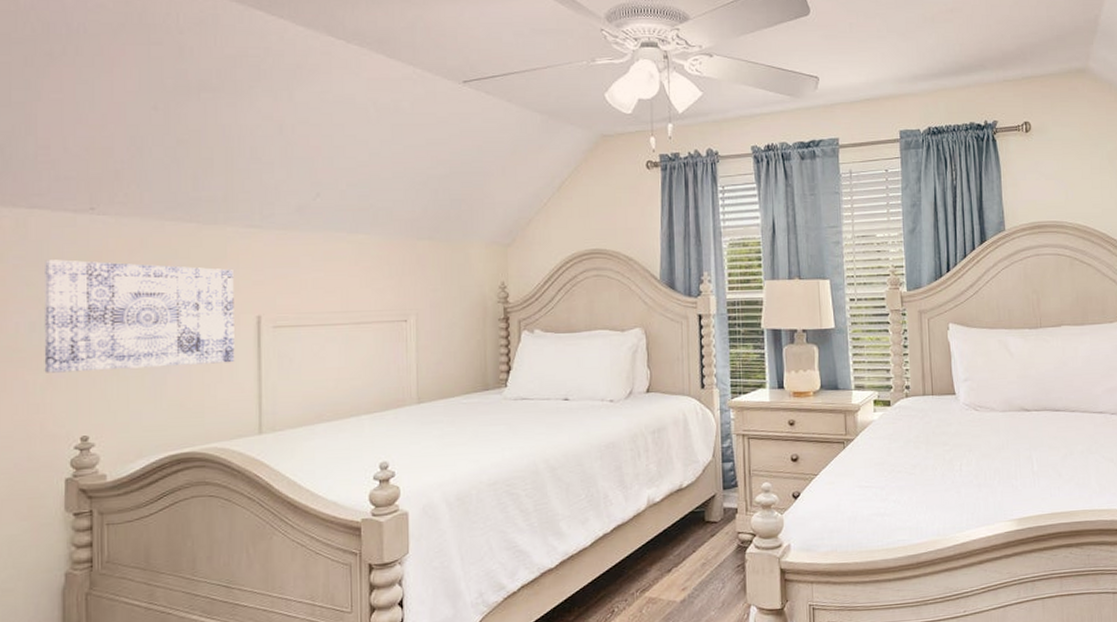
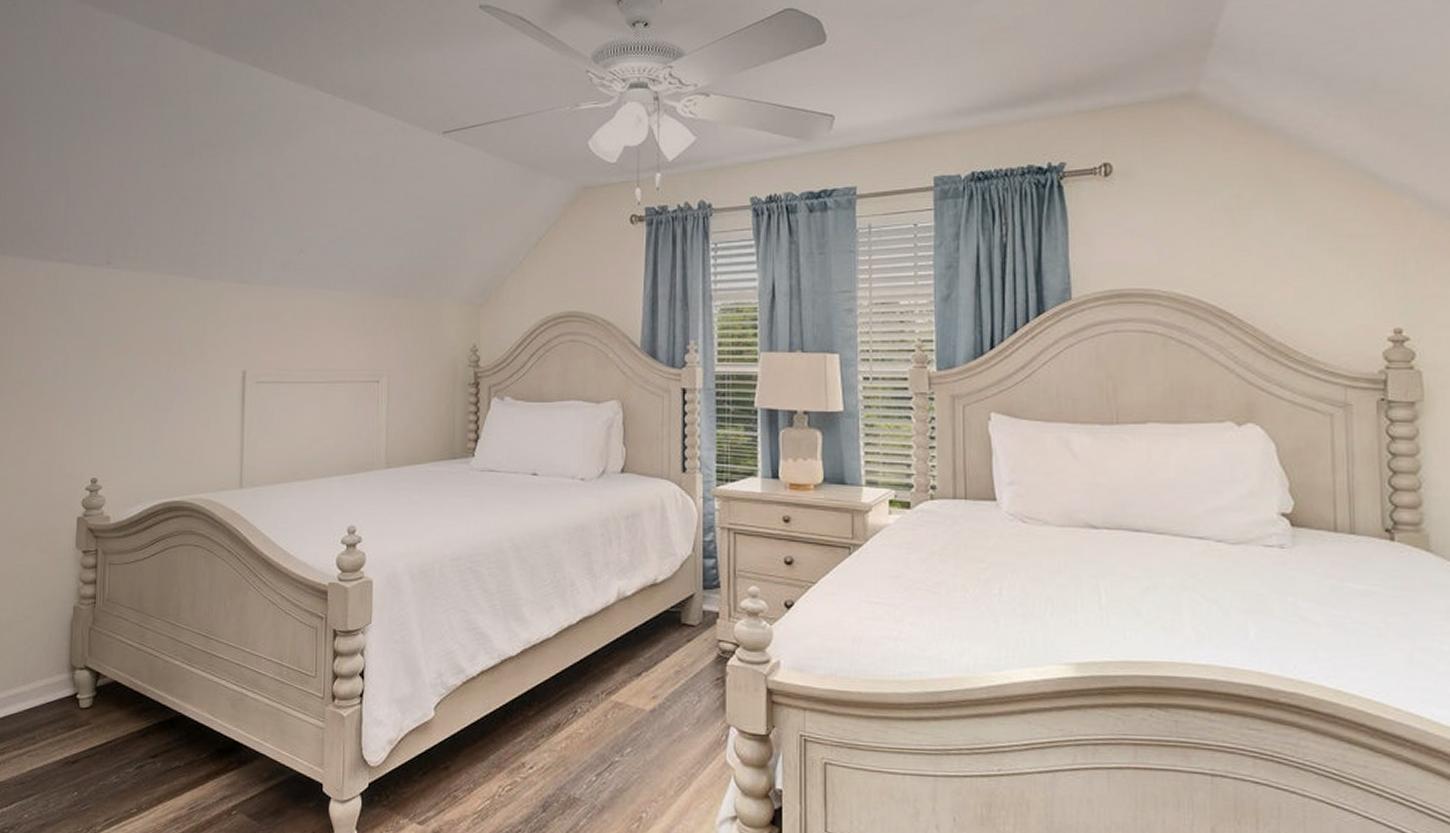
wall art: present [44,259,235,373] -> none [65,310,224,417]

